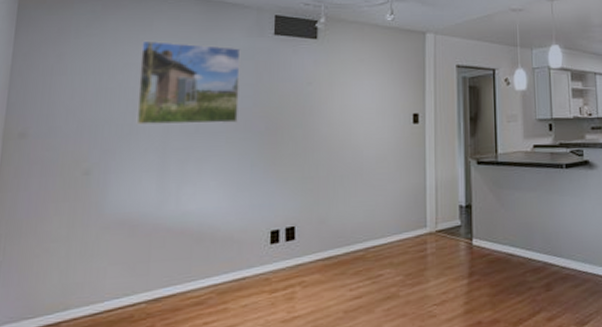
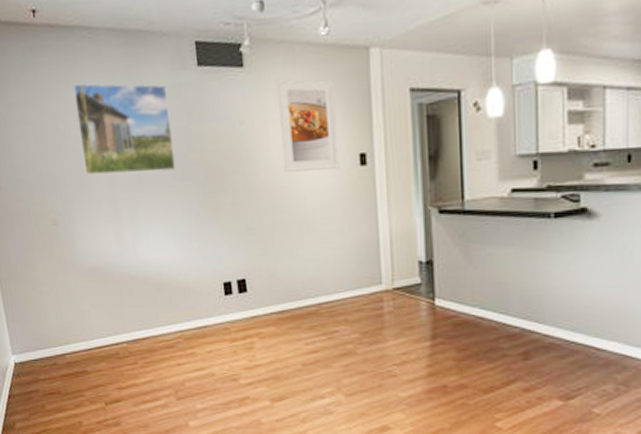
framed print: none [344,50,395,127] -> present [276,78,339,172]

